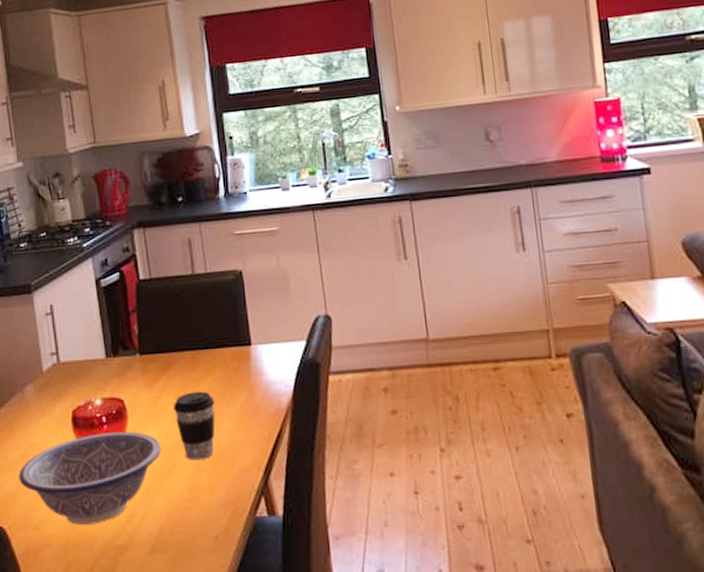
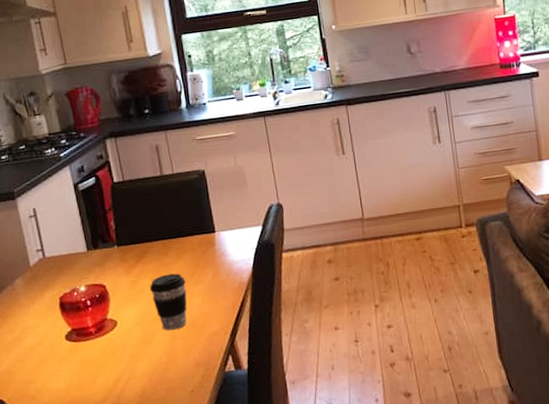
decorative bowl: present [19,431,161,526] -> none [14,311,141,392]

